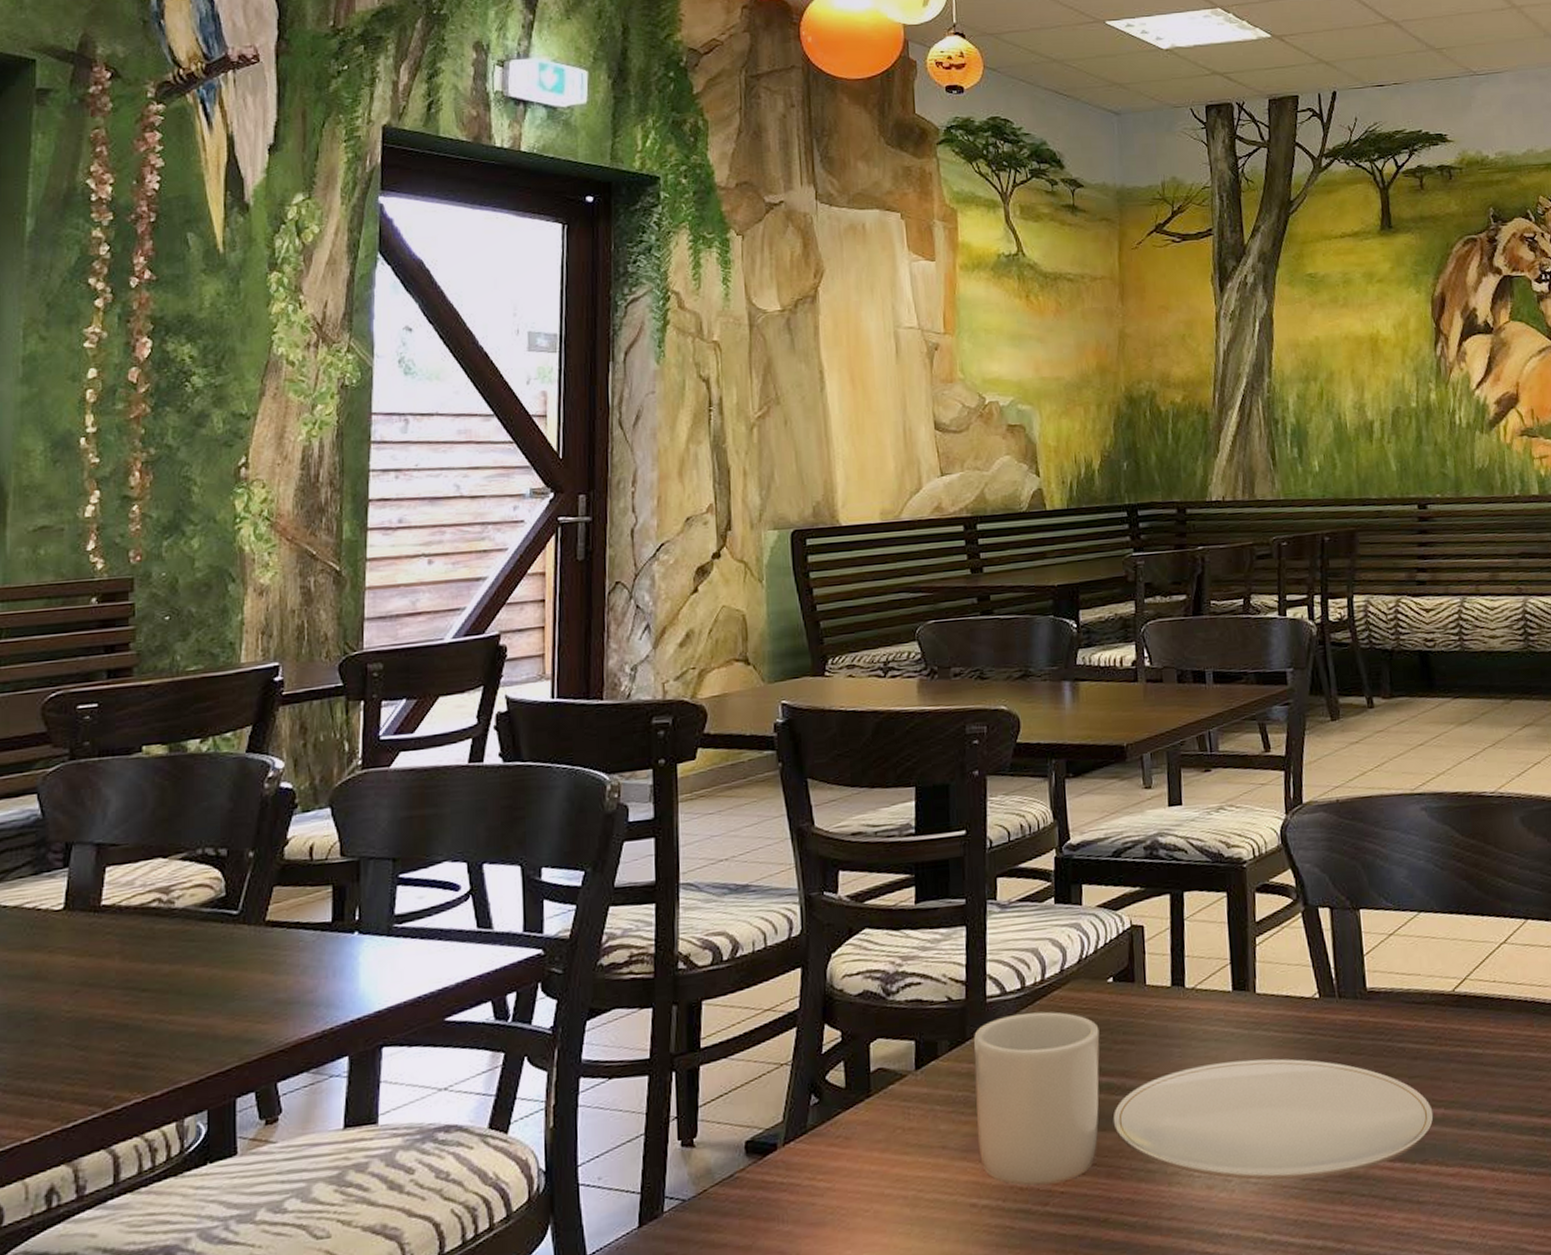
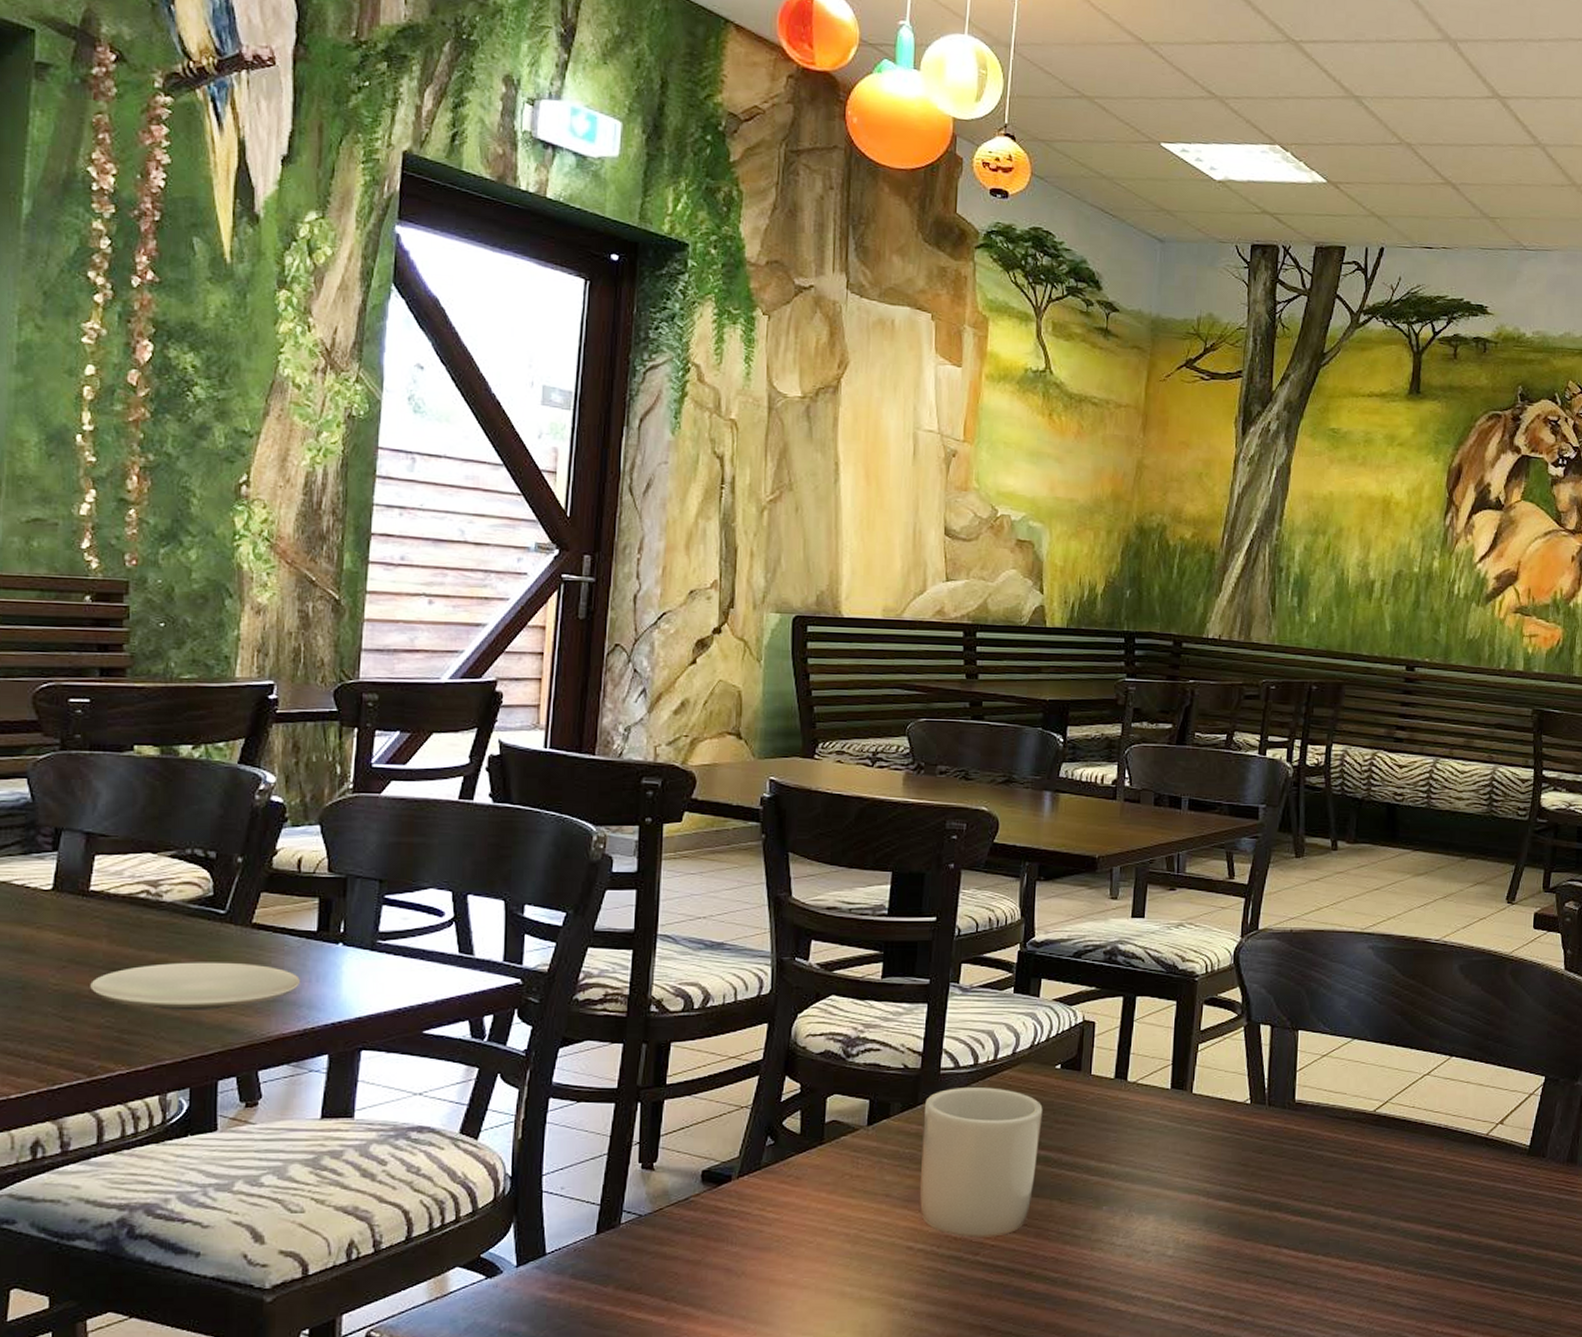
plate: none [104,965,316,1027] -> present [90,962,300,1012]
plate: present [1112,1058,1434,1181] -> none [1046,1150,1341,1258]

